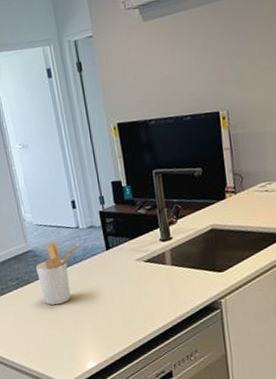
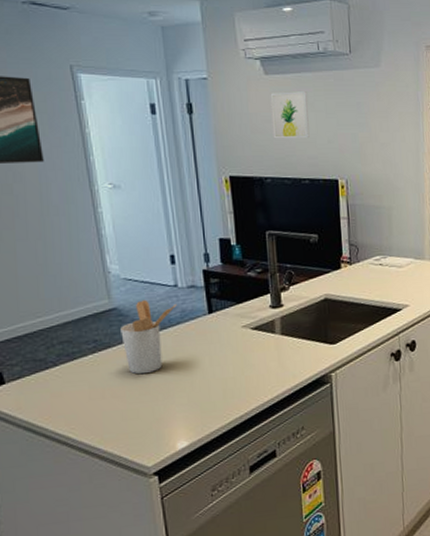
wall art: none [149,30,189,82] -> present [270,91,310,139]

